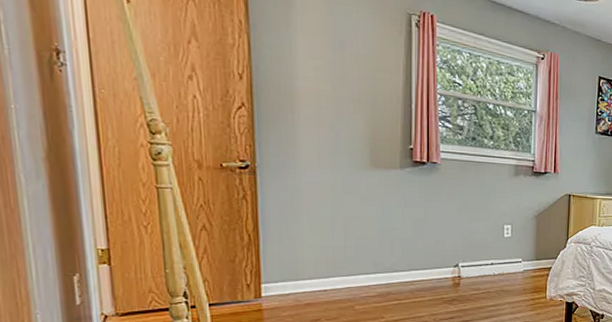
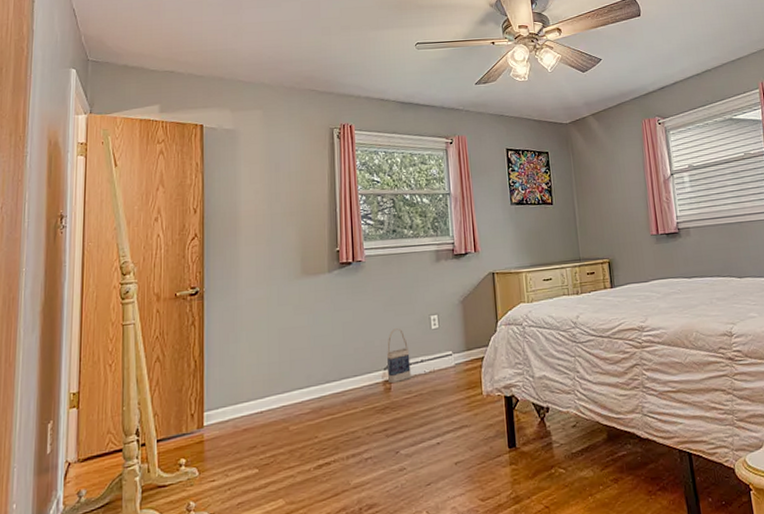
bag: none [458,232,481,279] -> present [387,328,411,383]

